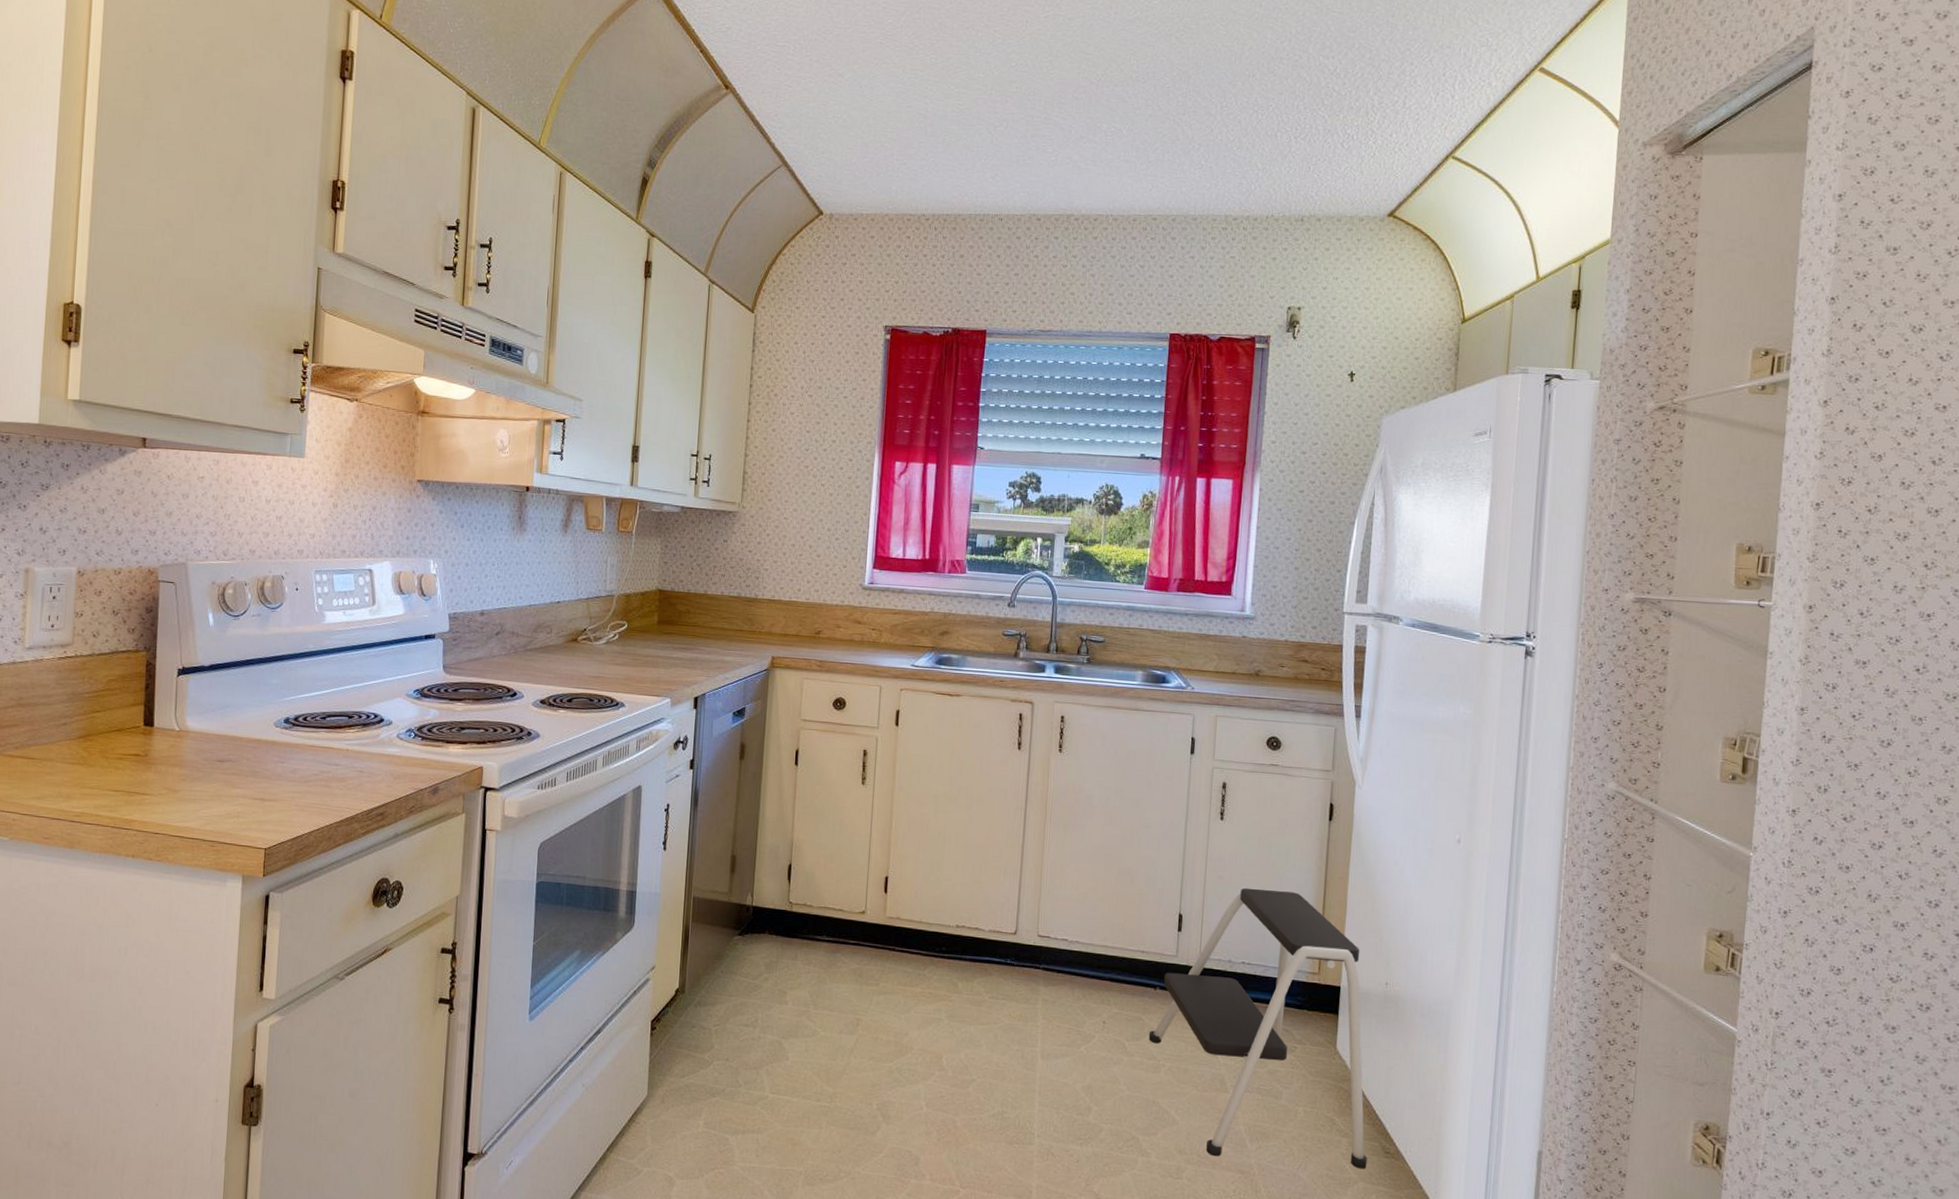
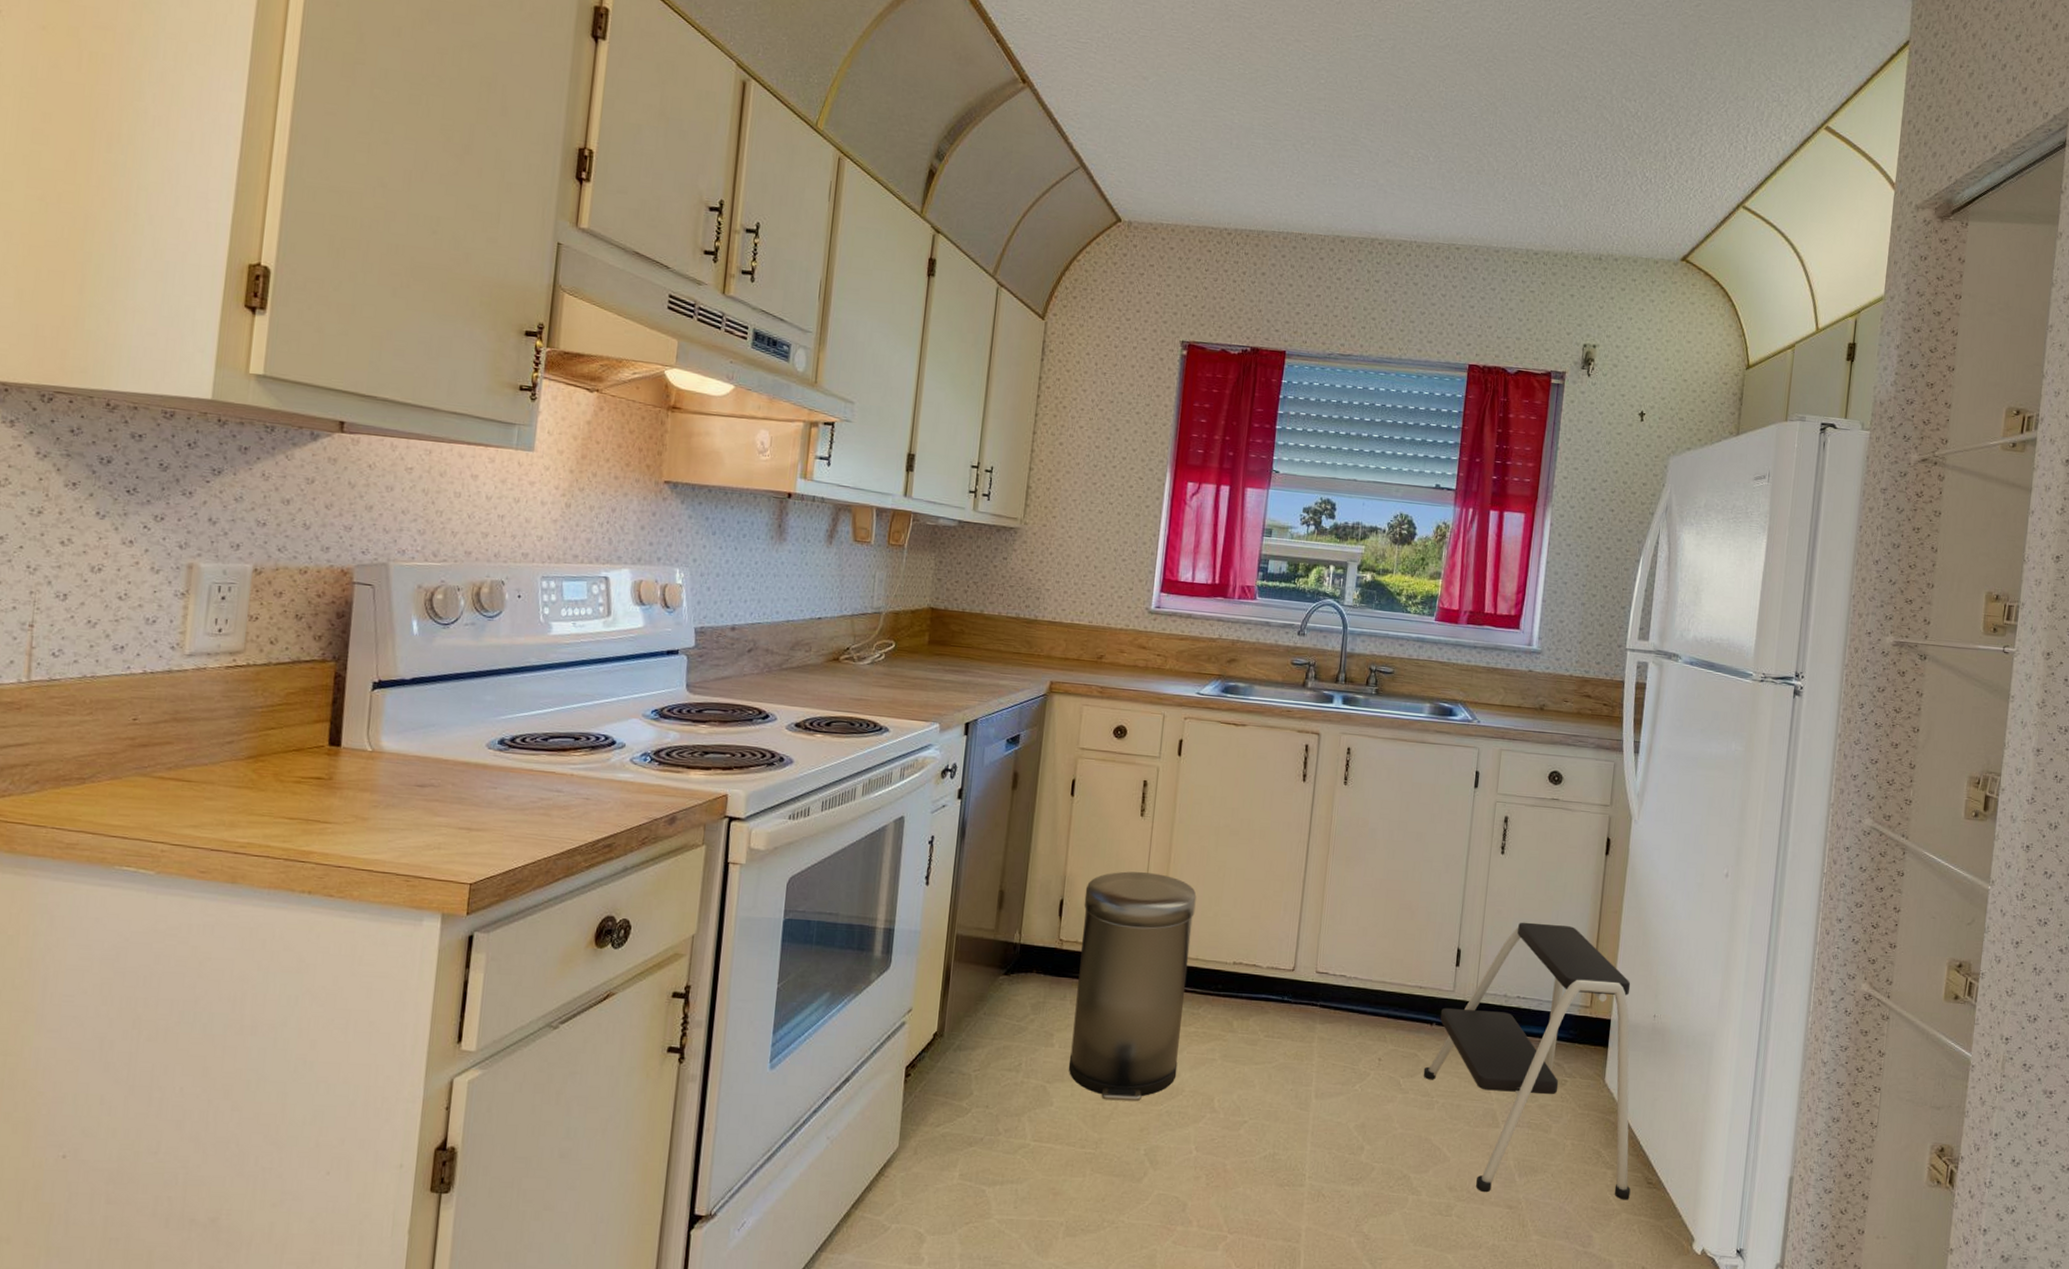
pedal bin: none [802,837,918,1058] -> present [1069,871,1197,1102]

